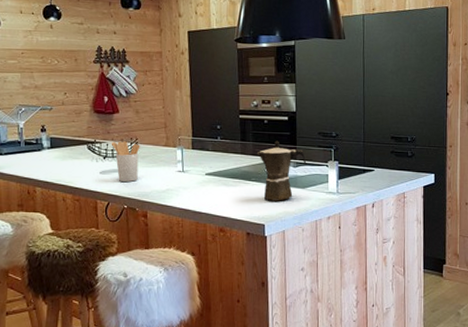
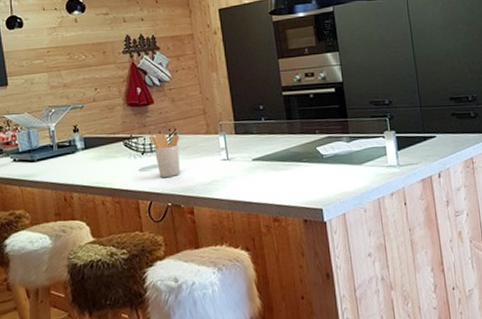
moka pot: present [257,140,307,201] -> none [306,115,361,182]

